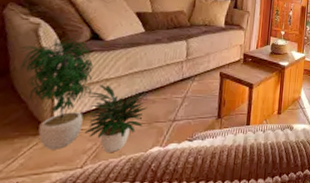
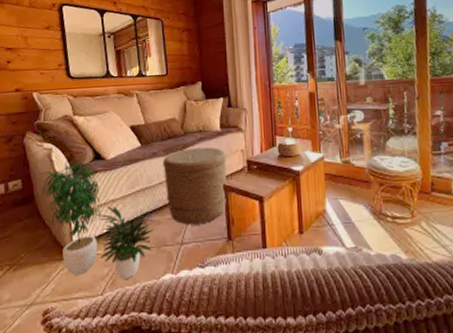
basket: none [164,38,227,105] -> present [163,147,227,225]

